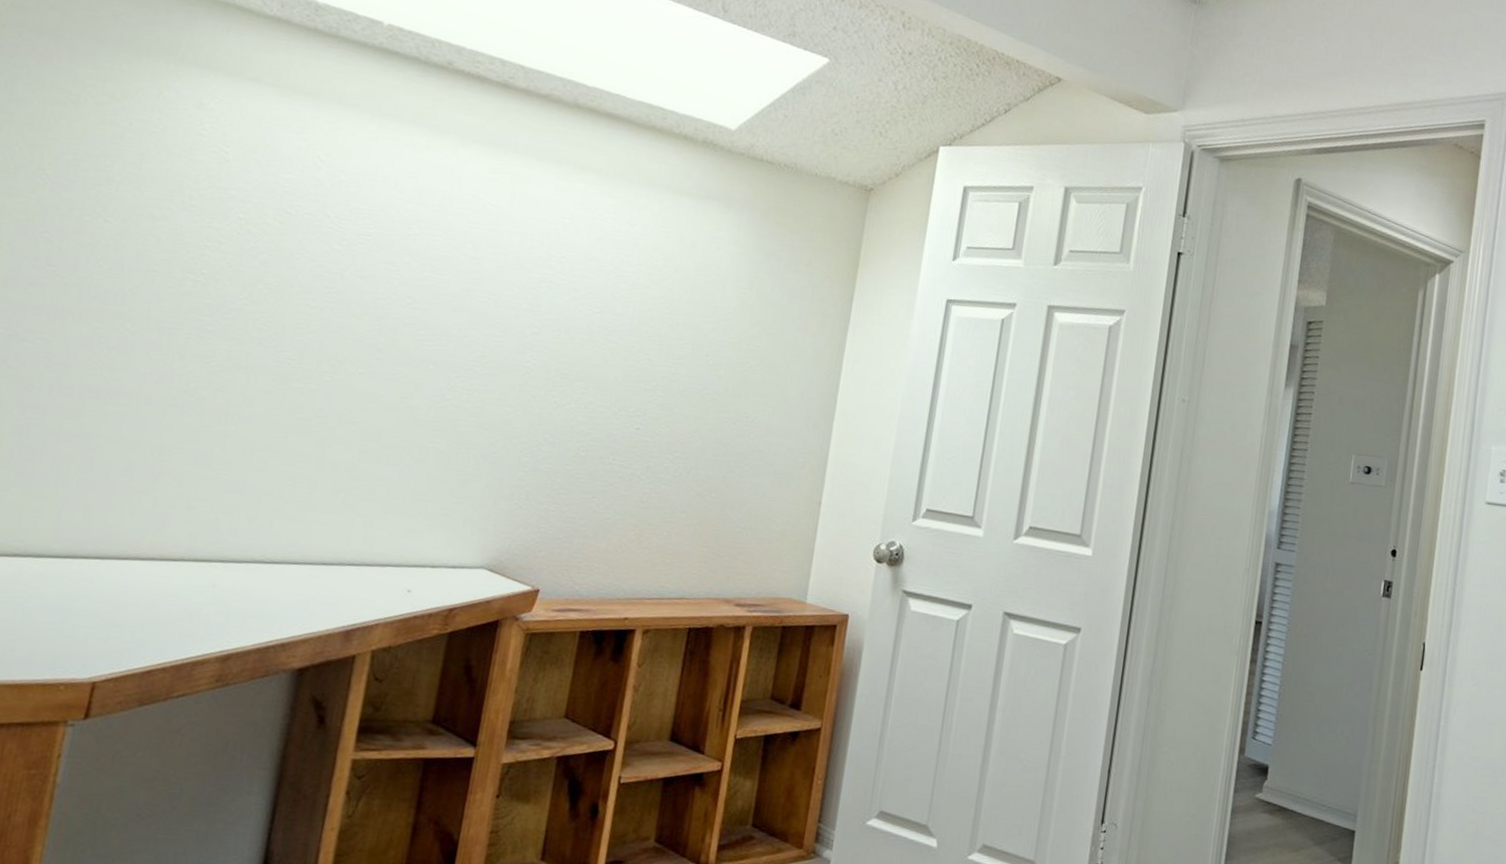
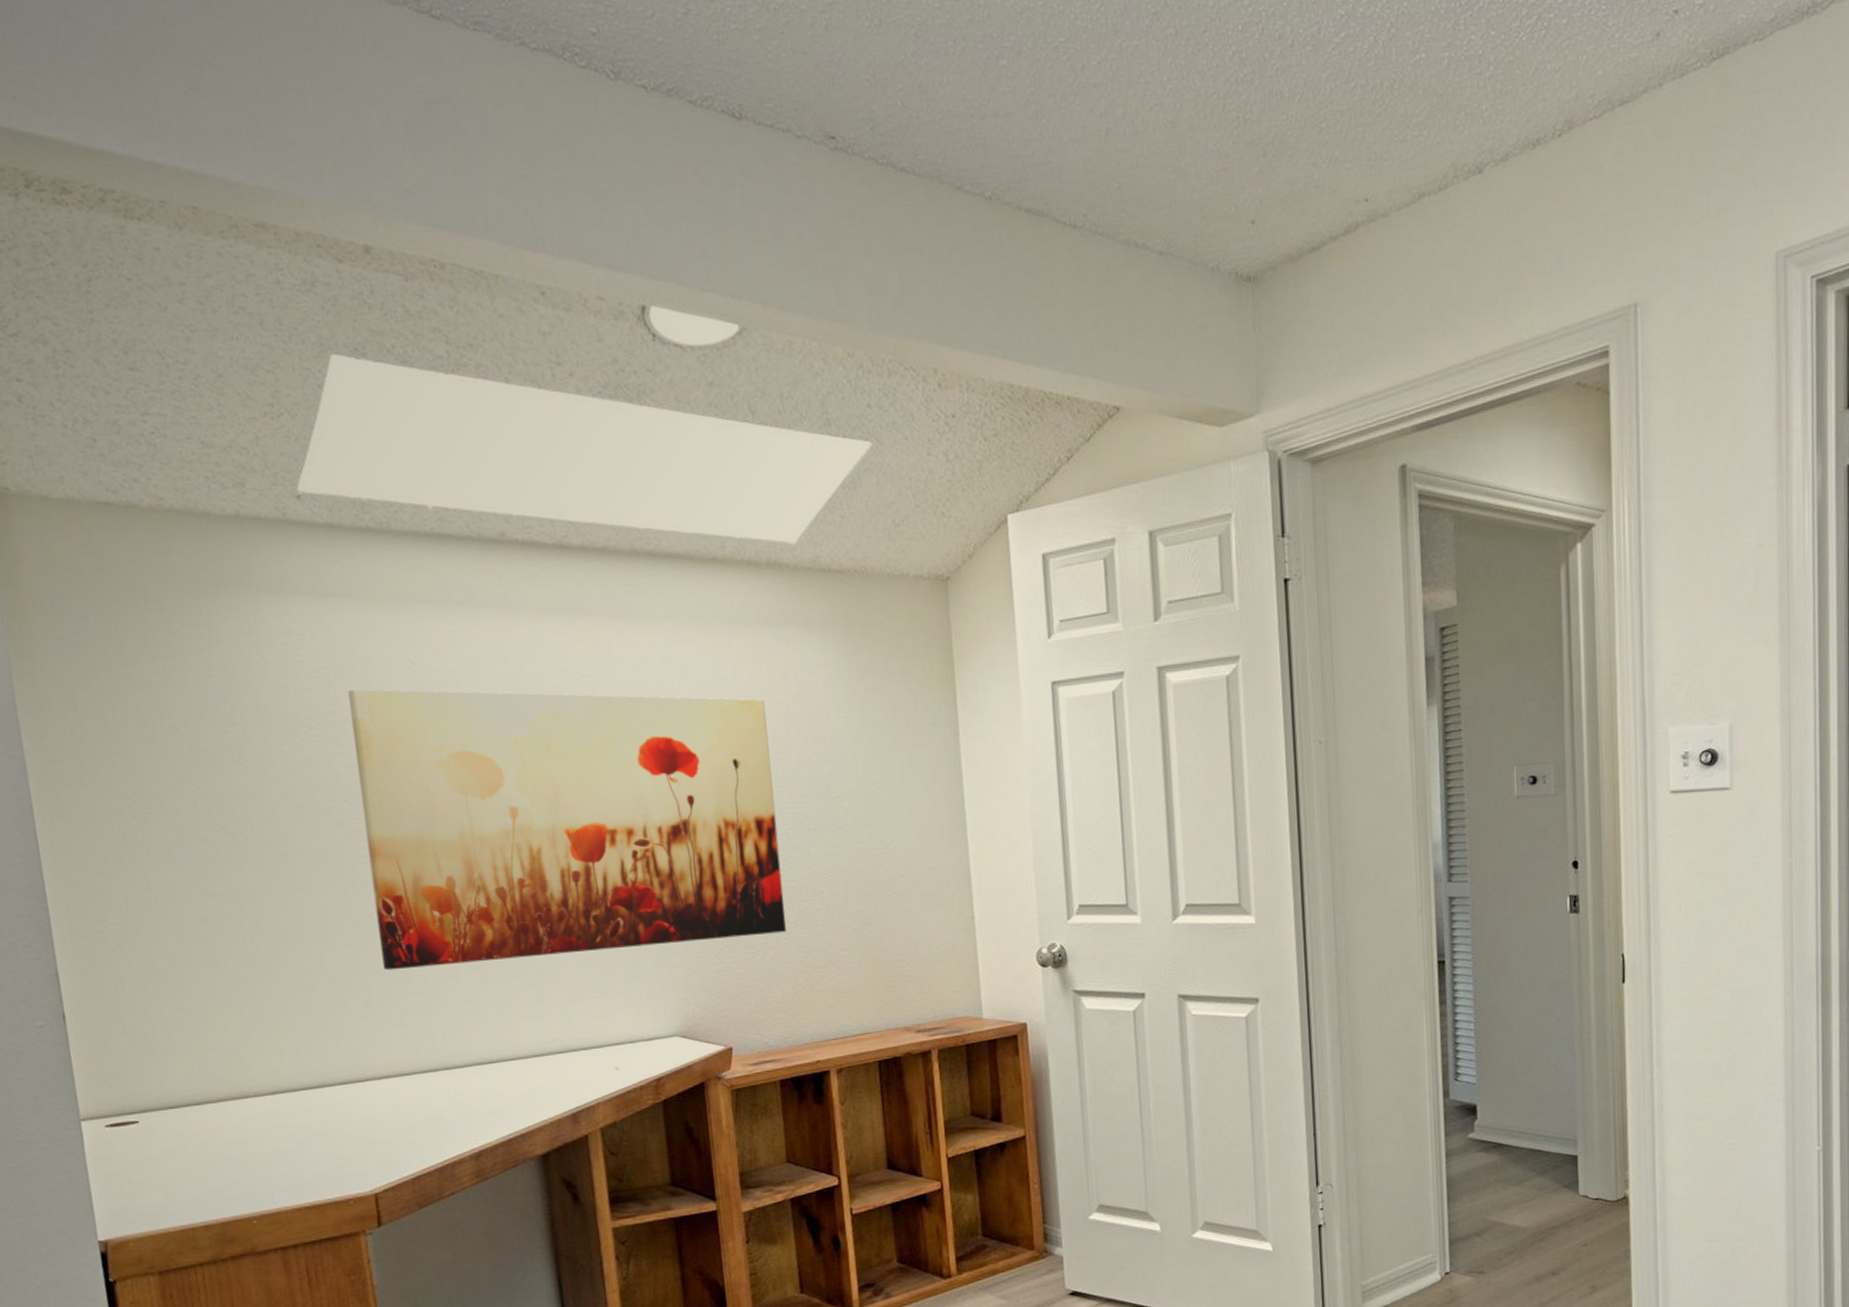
wall art: none [186,170,666,485] -> present [348,688,787,971]

